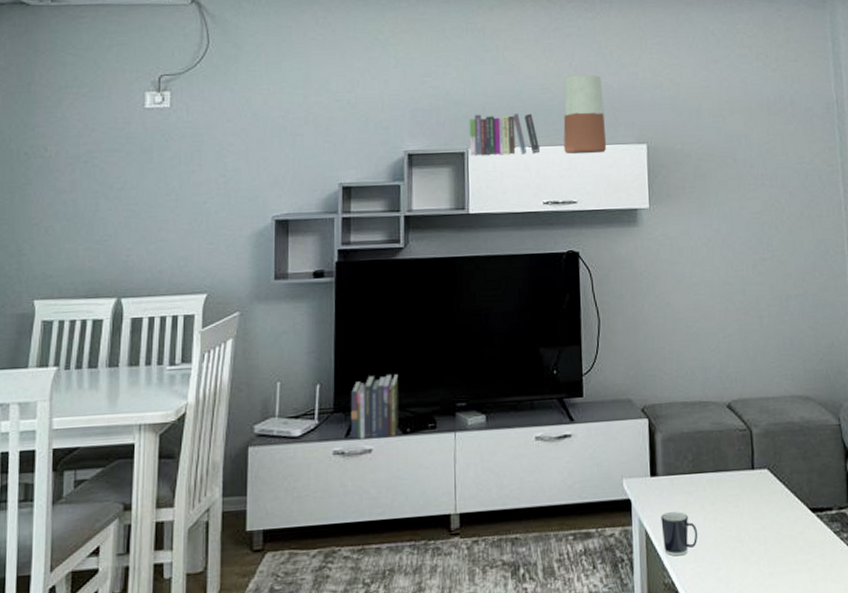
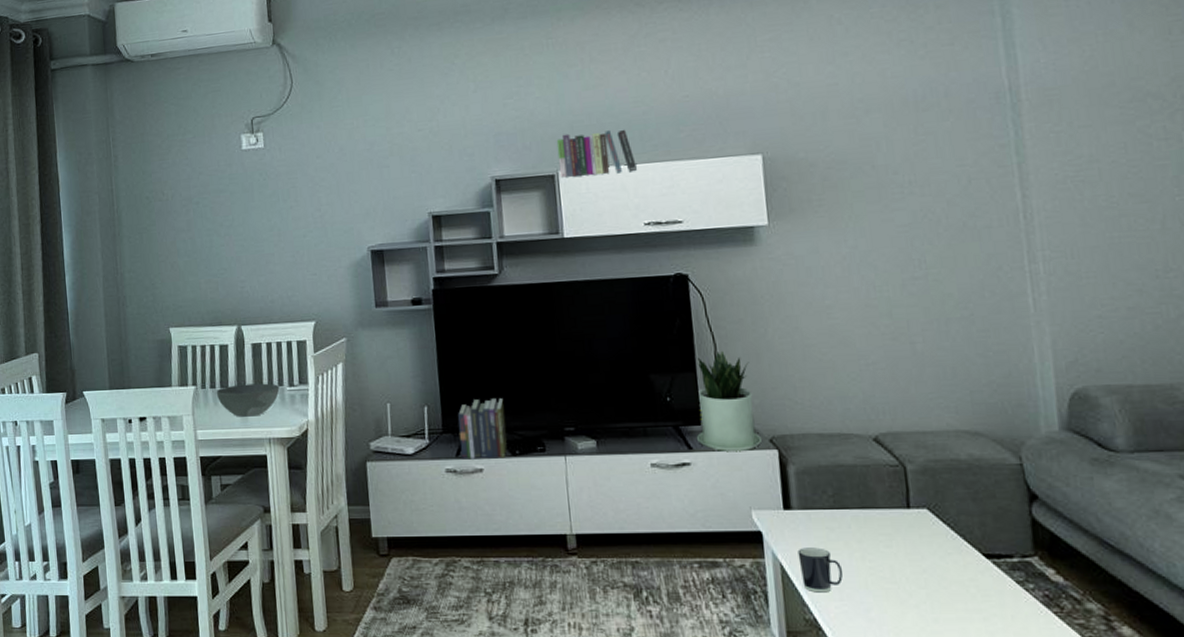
bowl: none [82,362,158,401] -> present [216,383,280,417]
vase: present [563,74,607,155] -> none [659,82,715,171]
planter: none [577,324,636,422] -> present [696,350,763,451]

